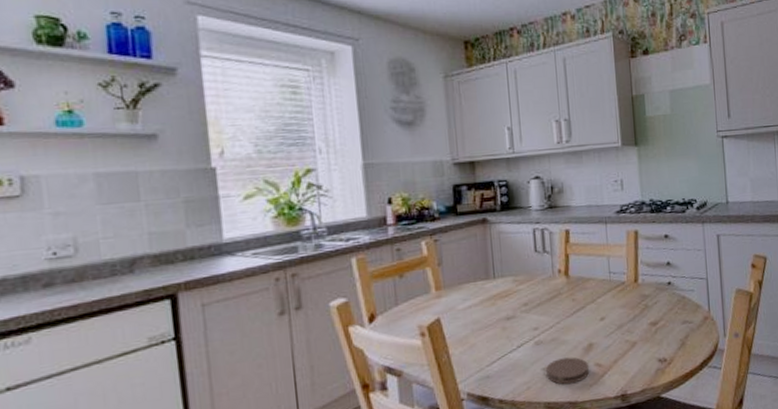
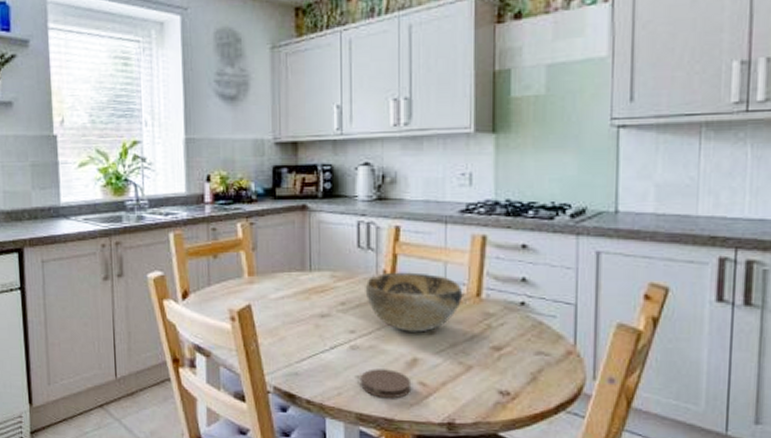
decorative bowl: none [544,268,624,321] -> present [365,272,463,332]

